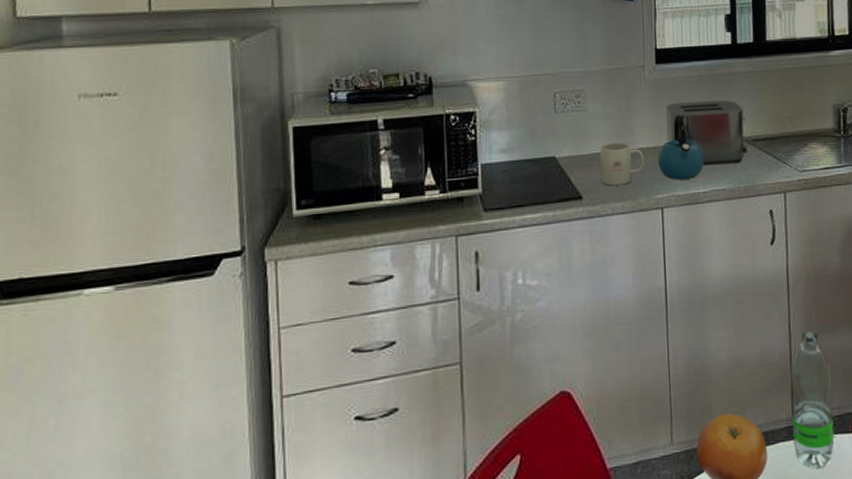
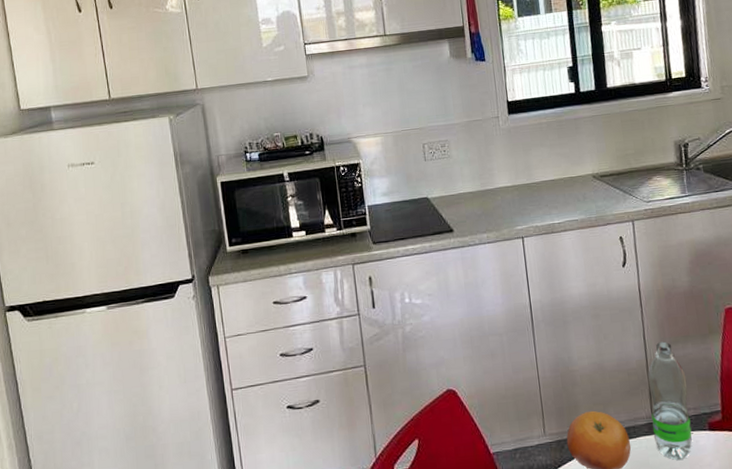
mug: present [599,141,645,186] -> none [465,182,505,220]
kettle: present [657,115,705,180] -> none [515,157,558,213]
toaster: present [665,100,747,165] -> none [520,142,596,199]

